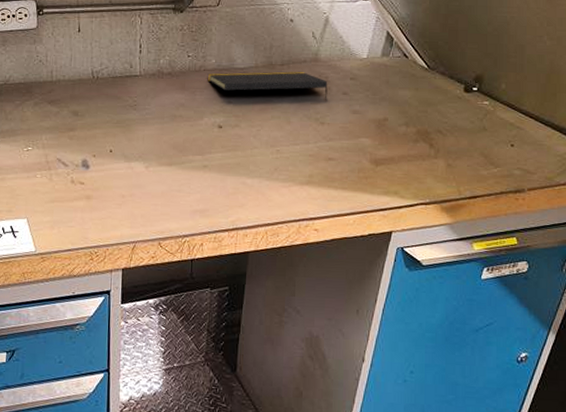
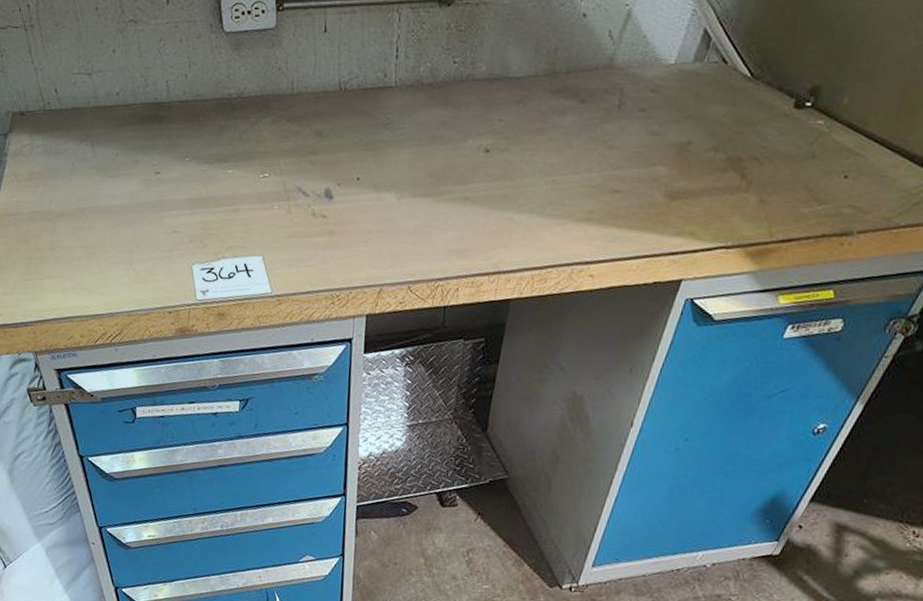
notepad: present [207,71,328,101] -> none [475,81,623,120]

